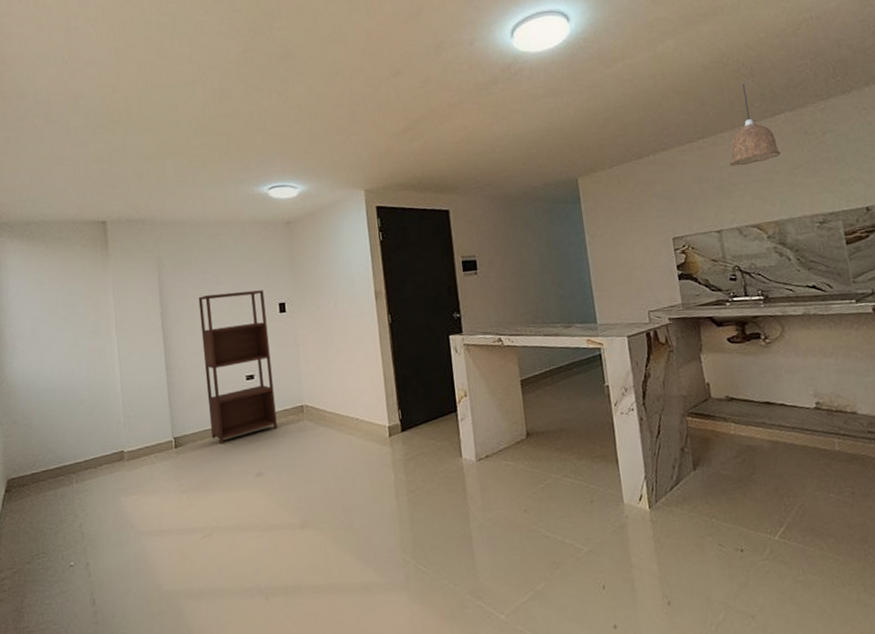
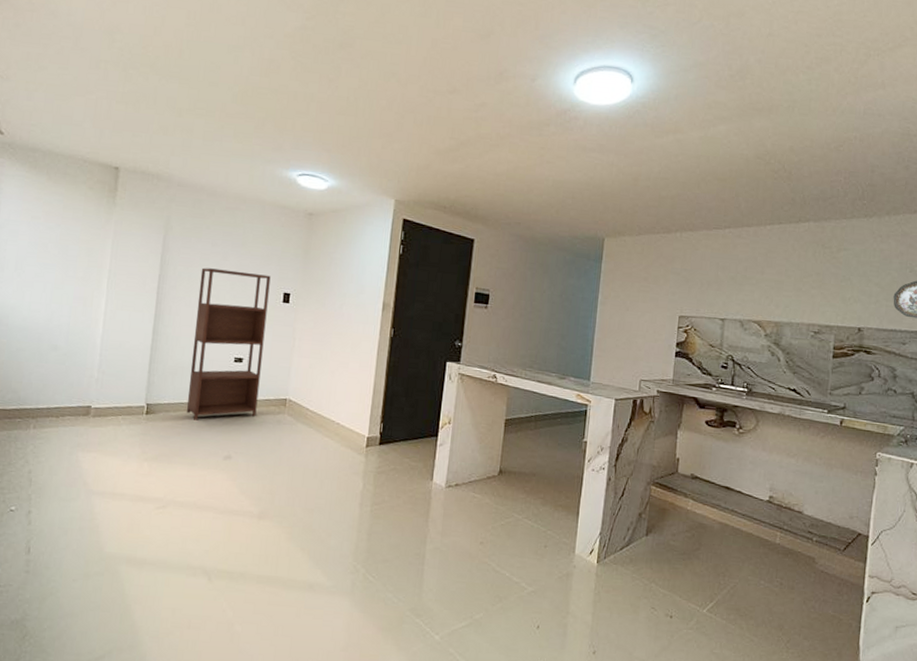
pendant lamp: present [730,83,781,166] -> none [748,185,797,263]

